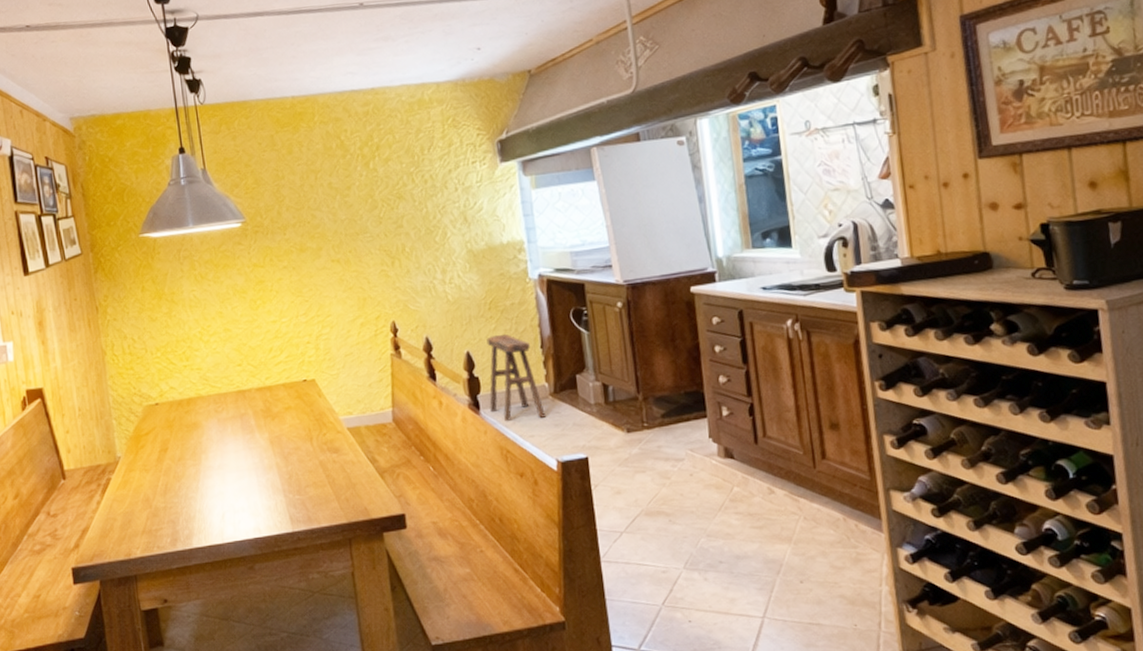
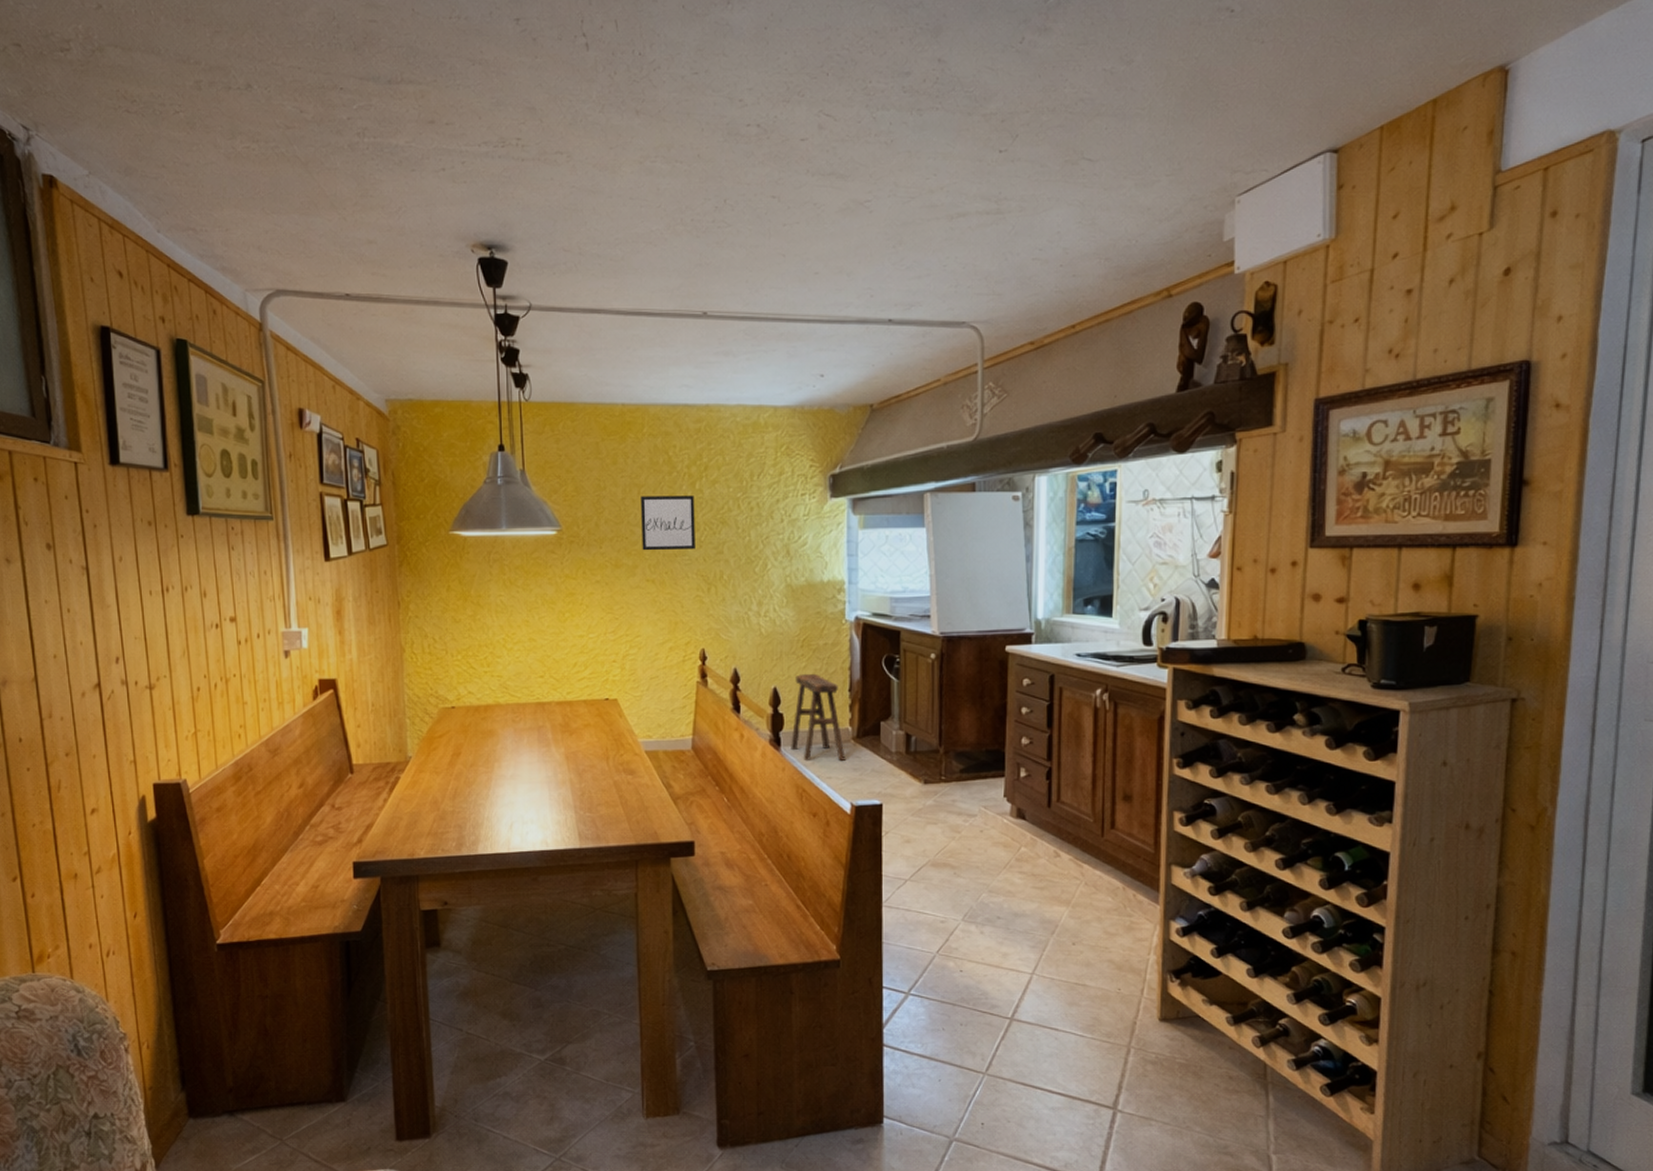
wall art: none [318,175,376,233] -> present [640,495,695,551]

